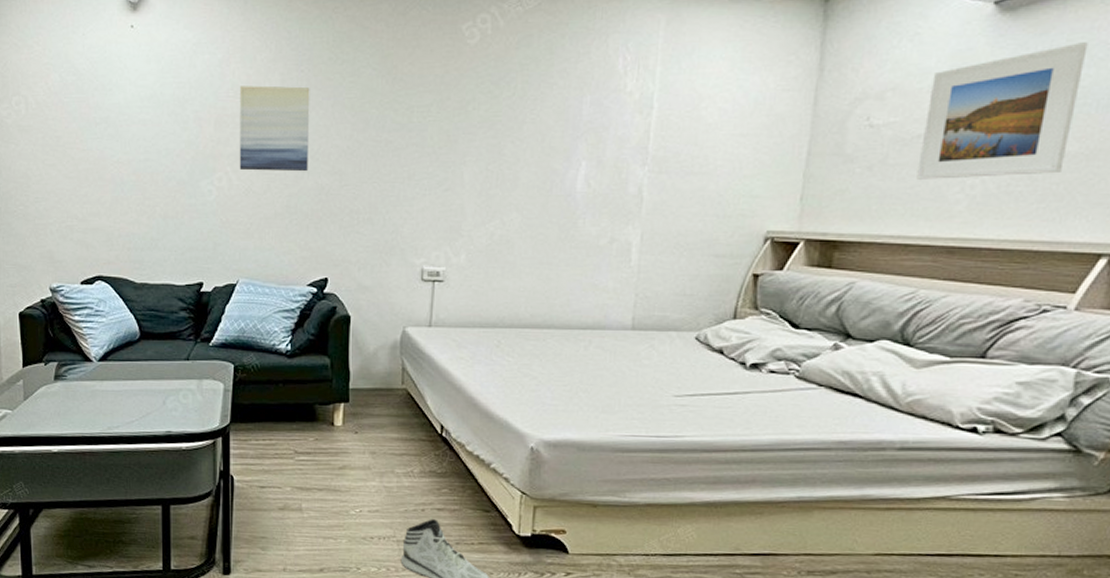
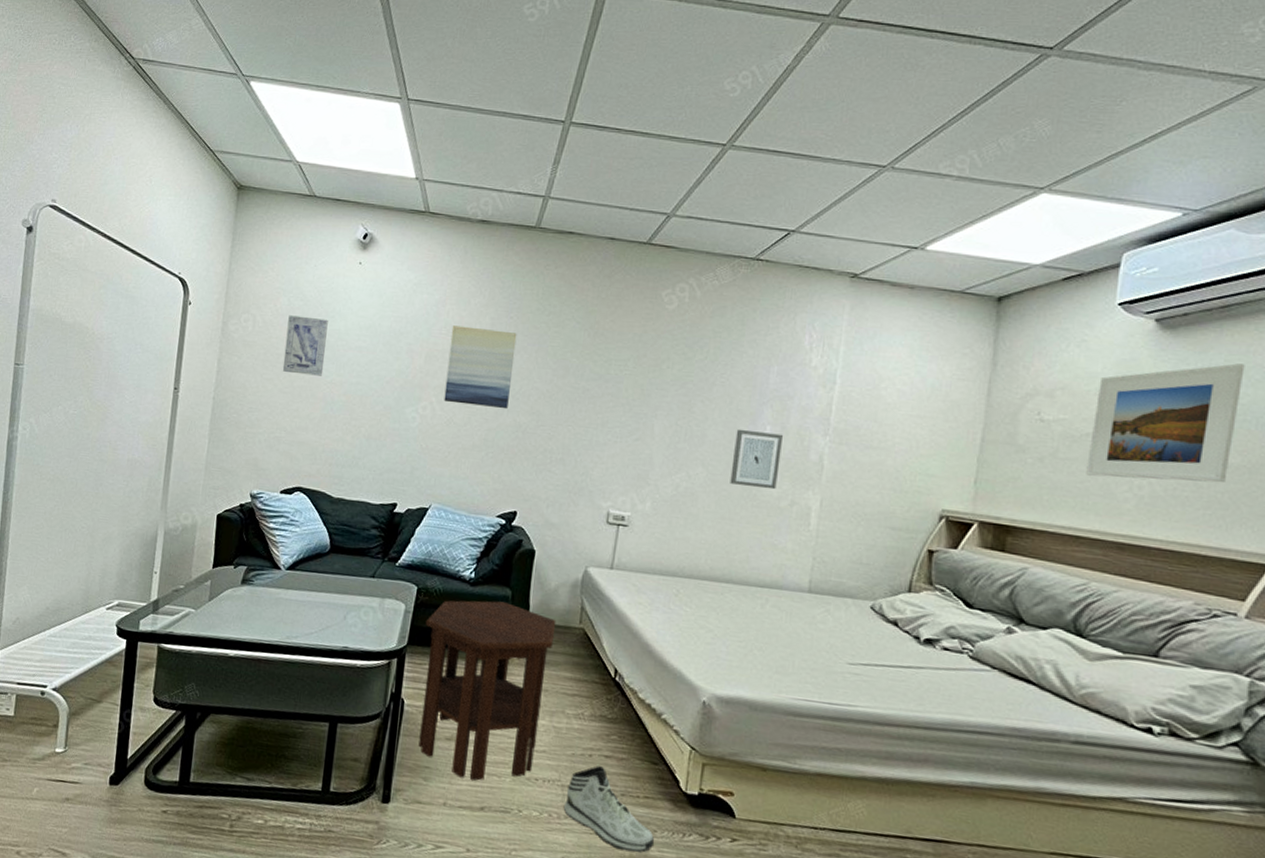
wall art: none [63,92,108,156] -> present [282,315,328,376]
side table: none [246,371,378,546] -> present [418,600,556,781]
wall art: none [546,167,600,228] -> present [730,429,784,490]

